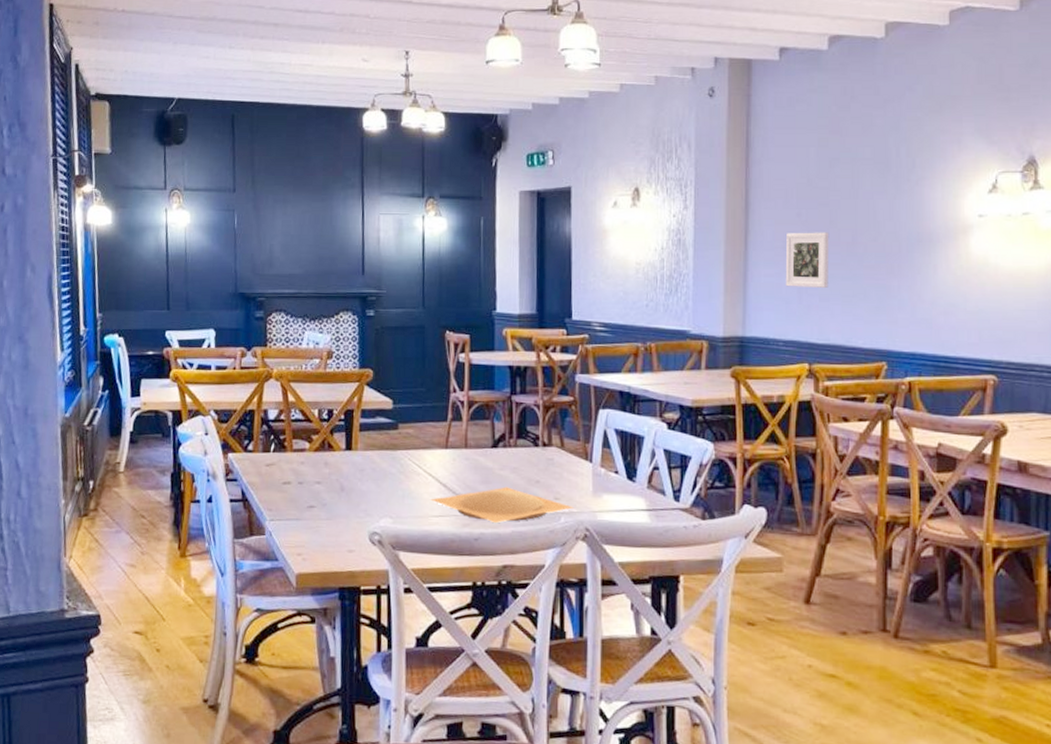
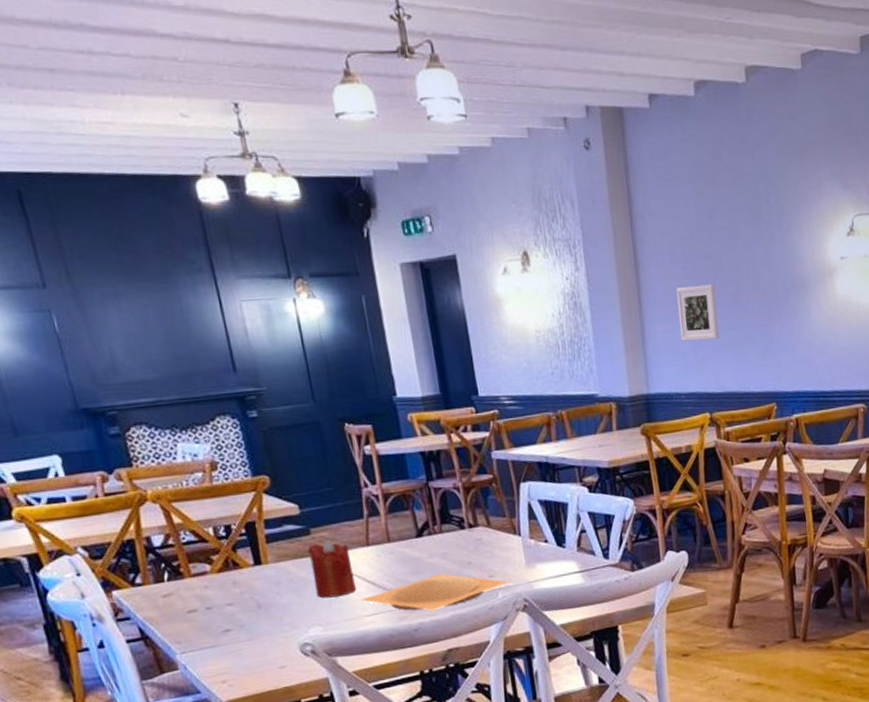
candle: none [392,436,429,493] -> present [307,539,356,598]

